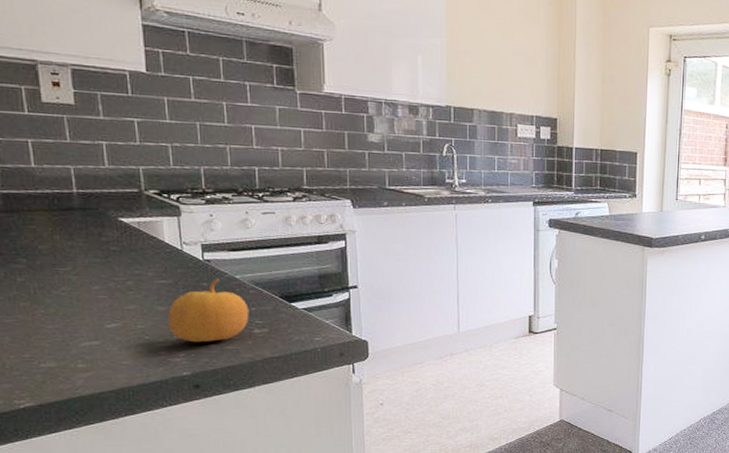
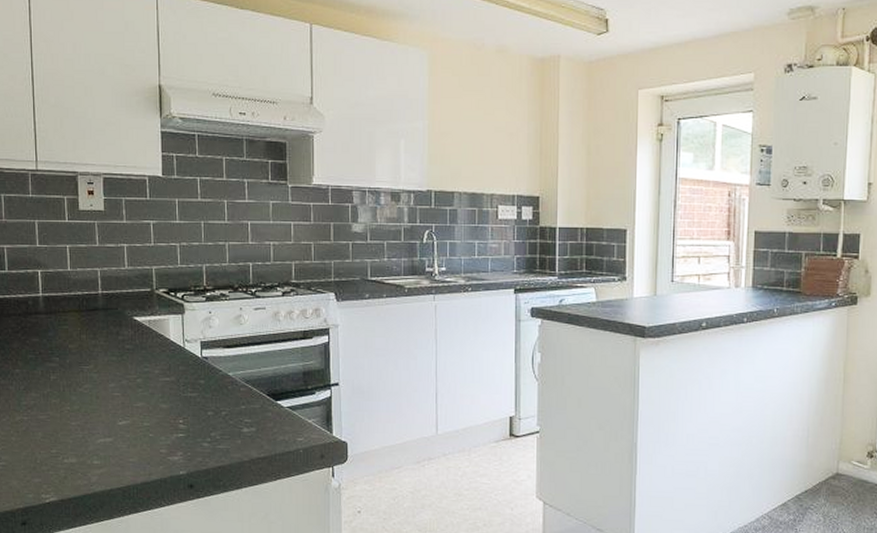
fruit: present [168,278,249,343] -> none [170,375,239,441]

